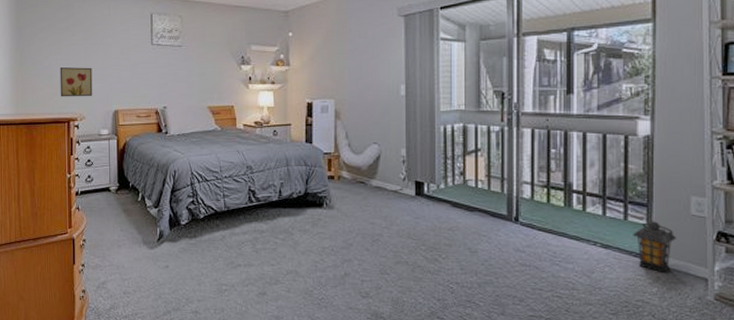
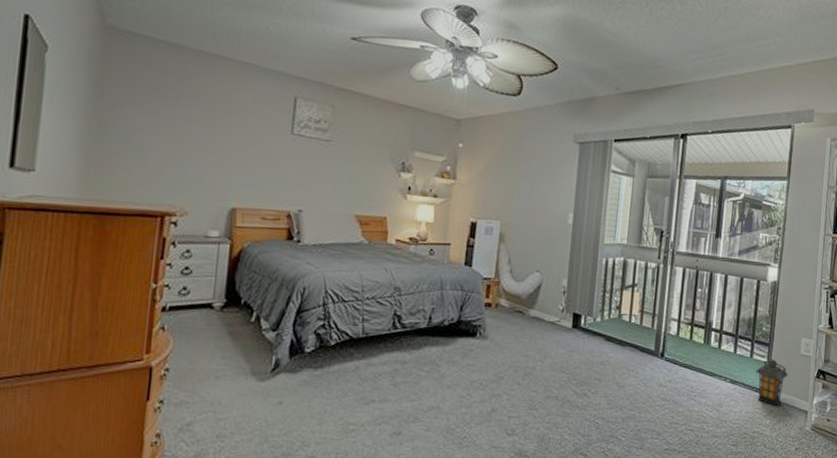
wall art: present [60,67,93,97] -> none [154,146,206,188]

